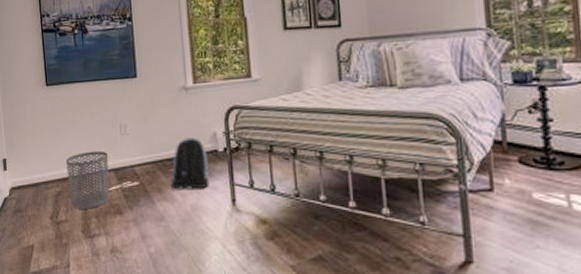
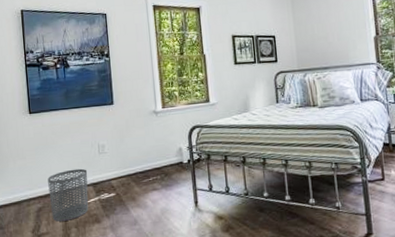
backpack: present [171,137,210,189] -> none [143,152,176,197]

